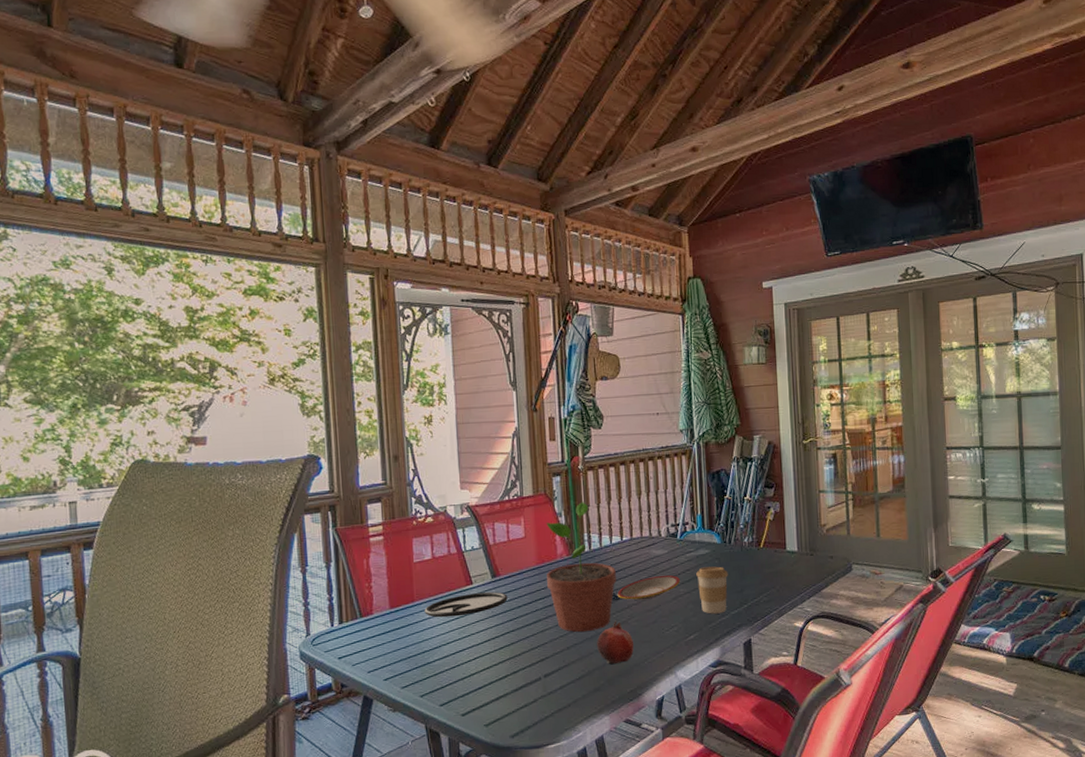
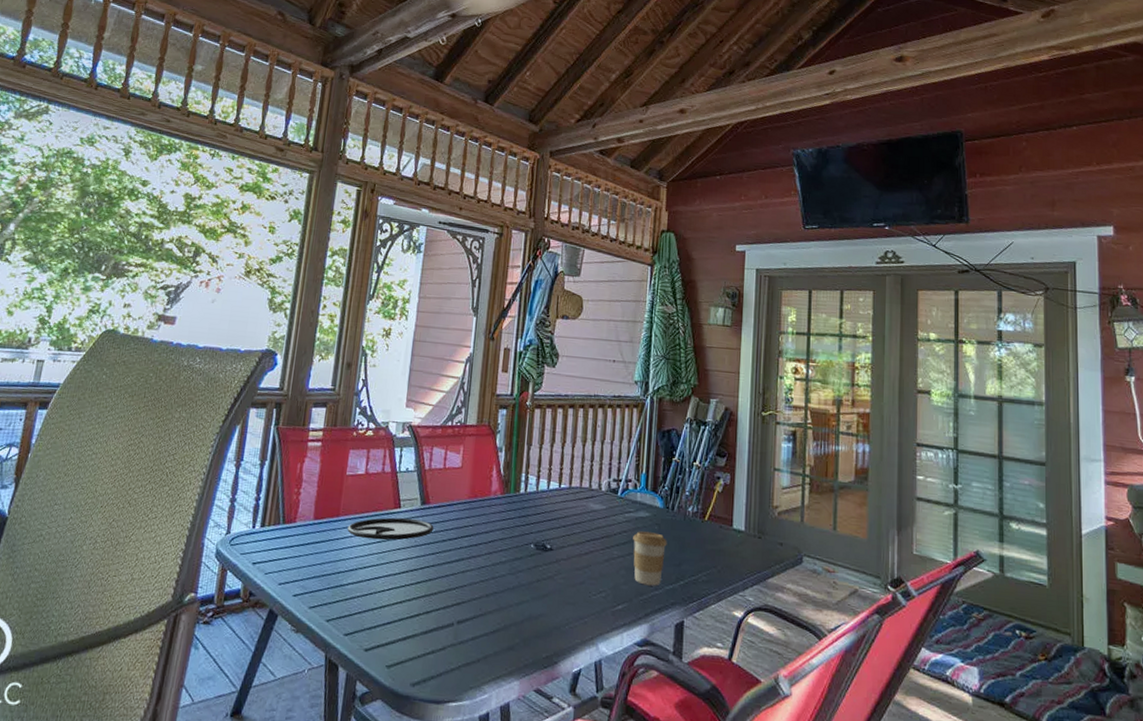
potted plant: present [546,501,616,633] -> none [476,439,549,581]
fruit: present [597,620,634,664] -> none [517,574,557,623]
plate: present [617,575,680,601] -> none [547,532,615,557]

